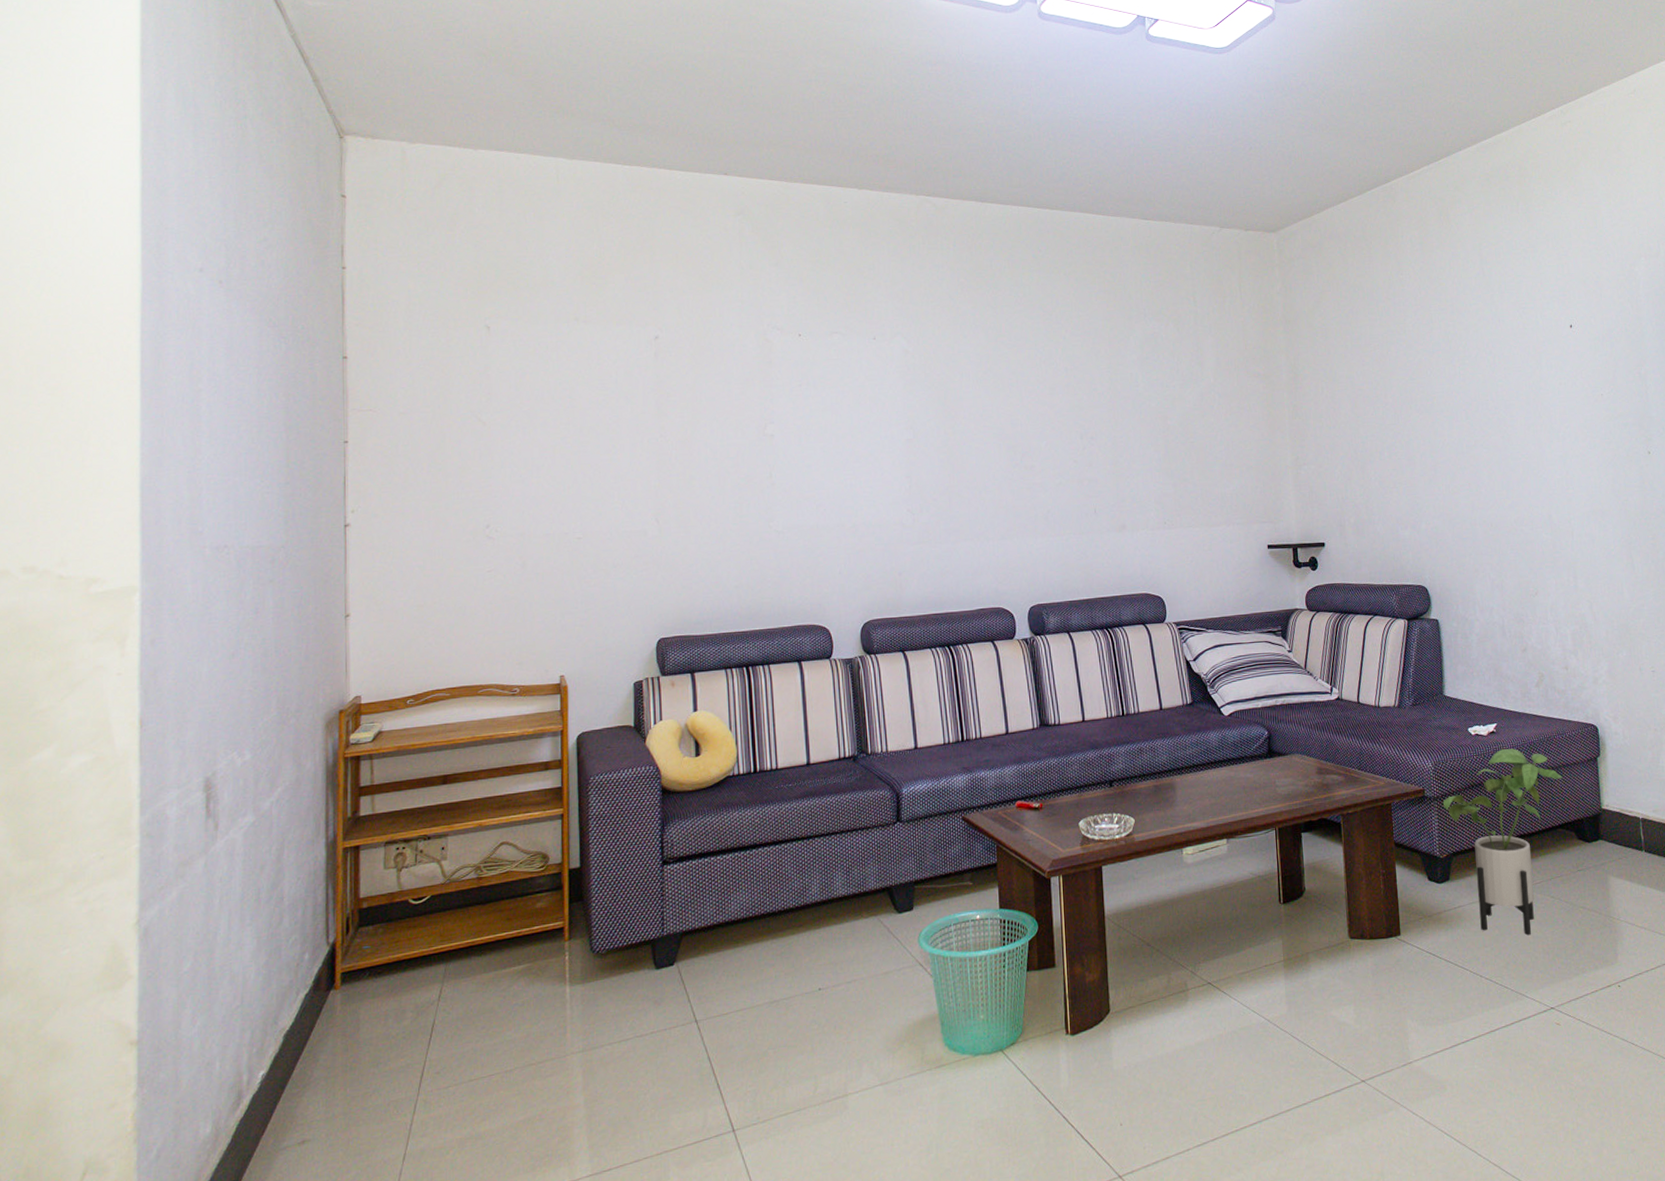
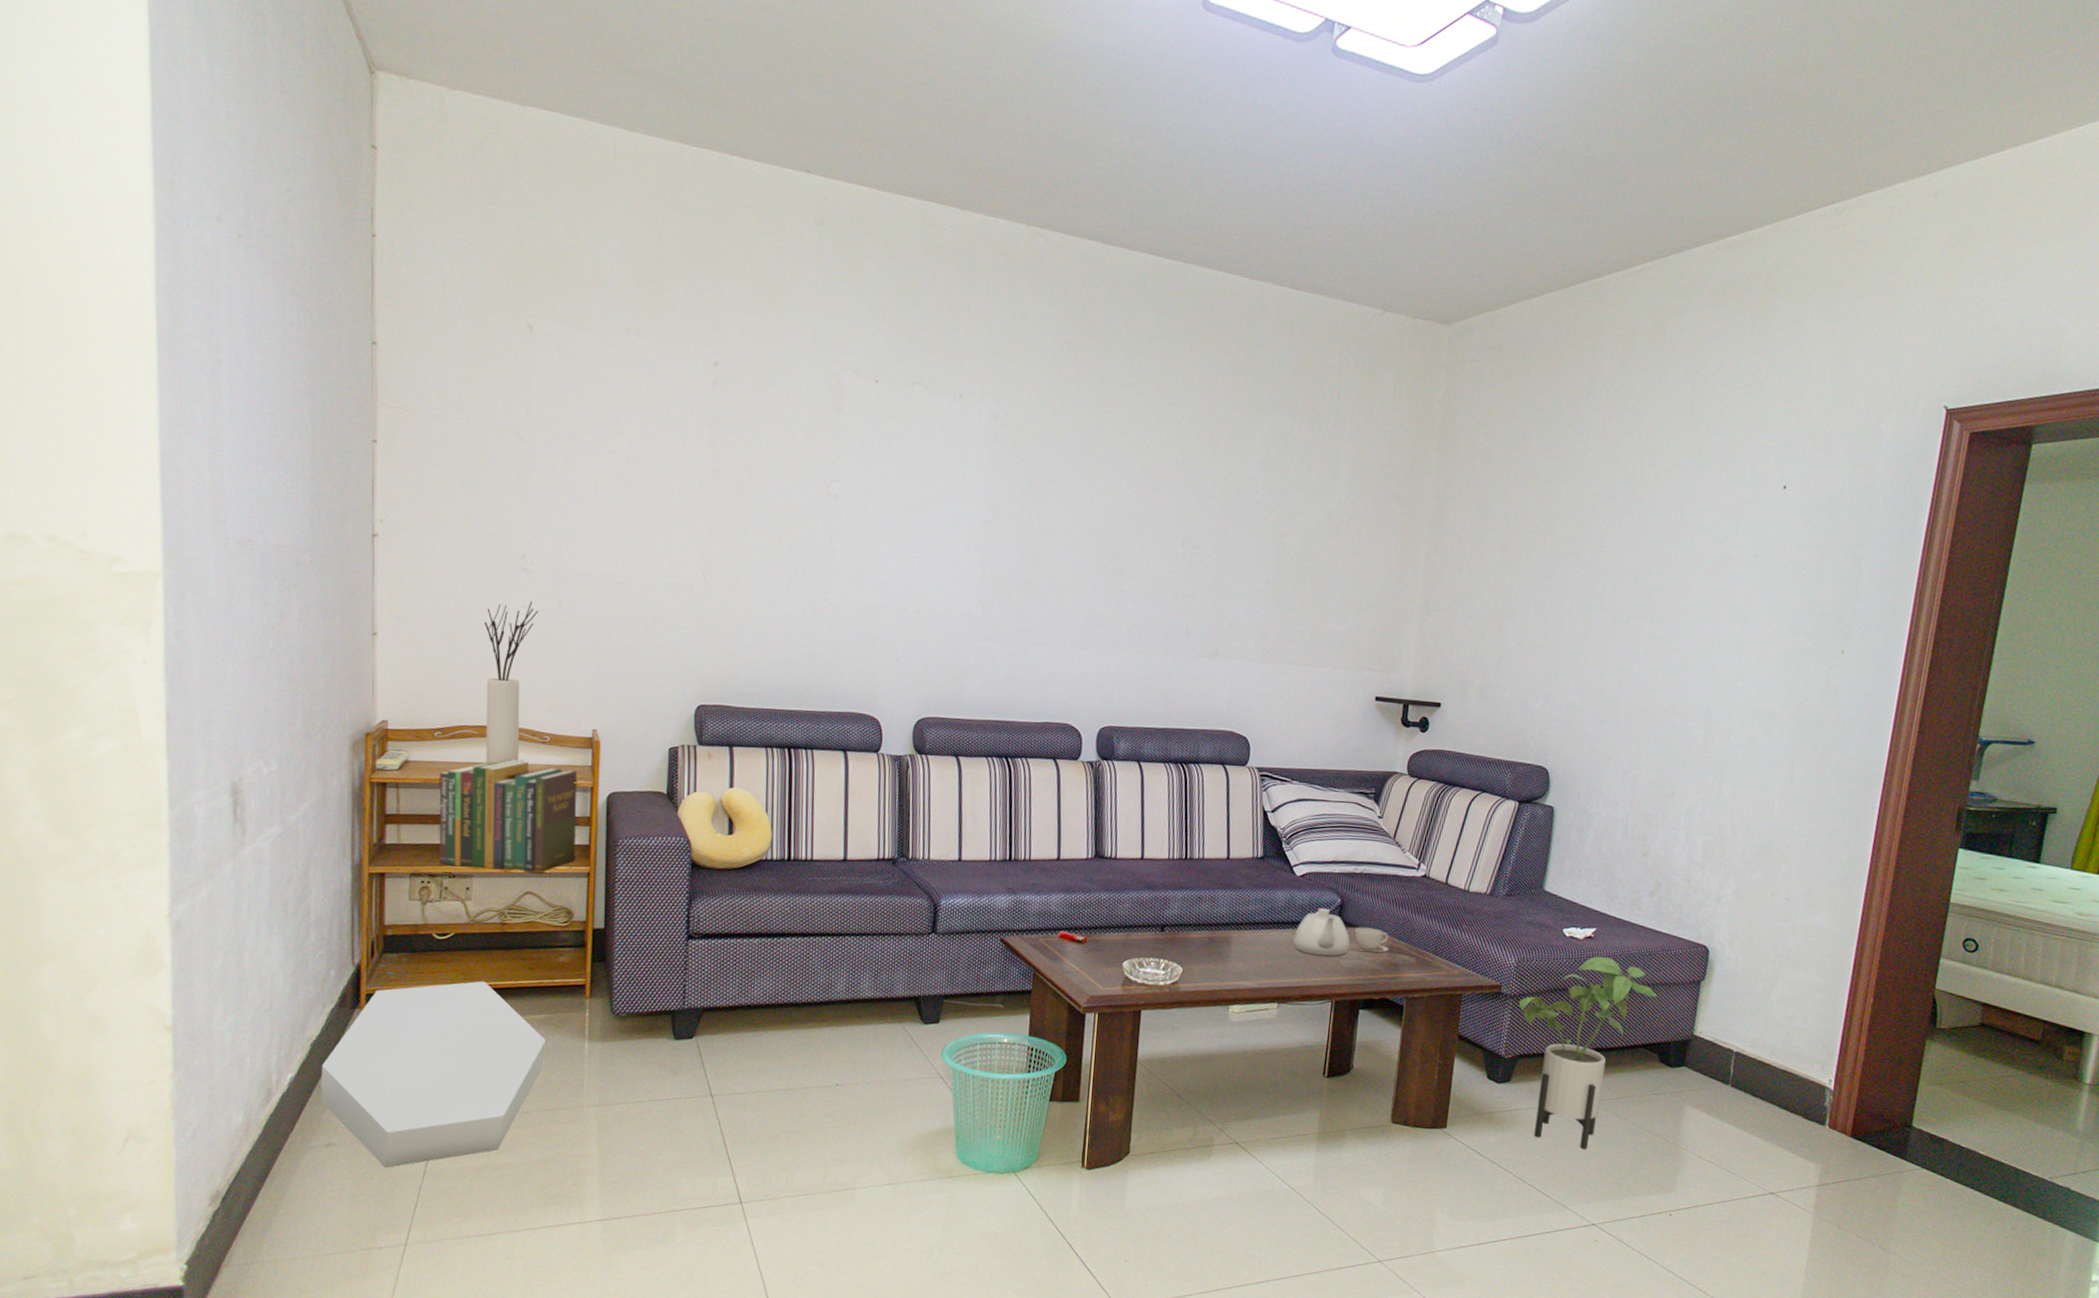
pouf: none [294,940,527,1157] -> present [320,981,547,1168]
books: none [412,714,549,829] -> present [439,759,578,873]
vase: none [453,565,504,724] -> present [484,601,538,765]
teapot: none [1230,741,1283,788] -> present [1292,907,1351,957]
teacup: none [1282,754,1319,778] -> present [1349,927,1389,953]

